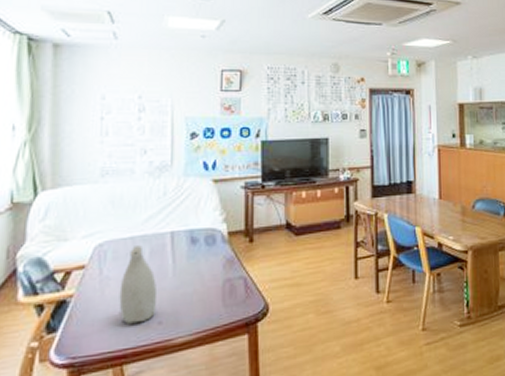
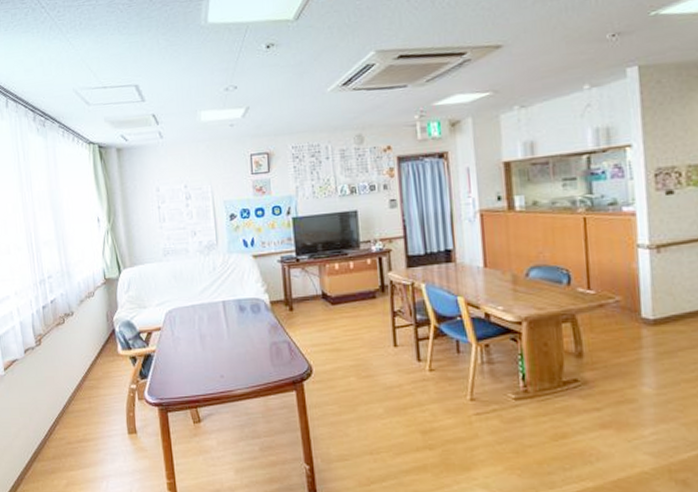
vase: present [119,245,156,324] -> none [188,312,217,376]

